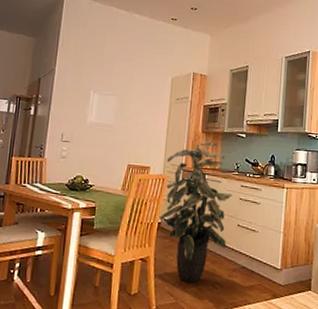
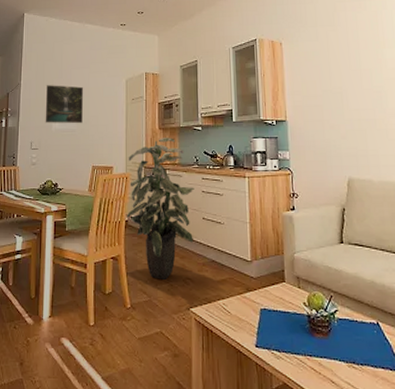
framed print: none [79,74,126,119] -> present [45,85,84,124]

